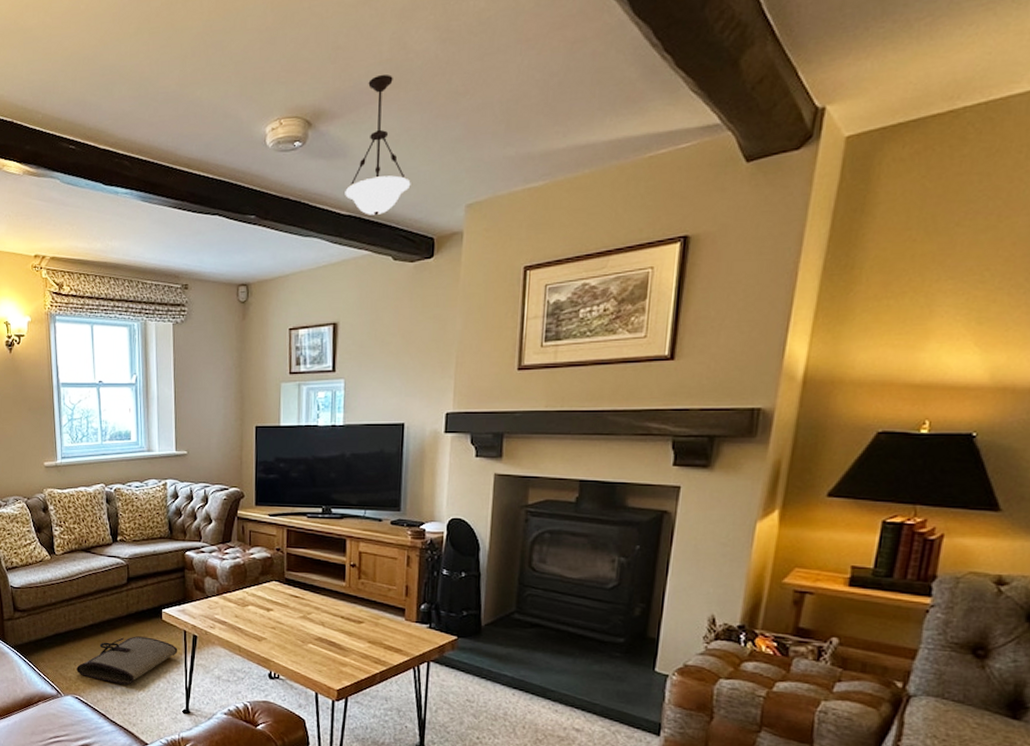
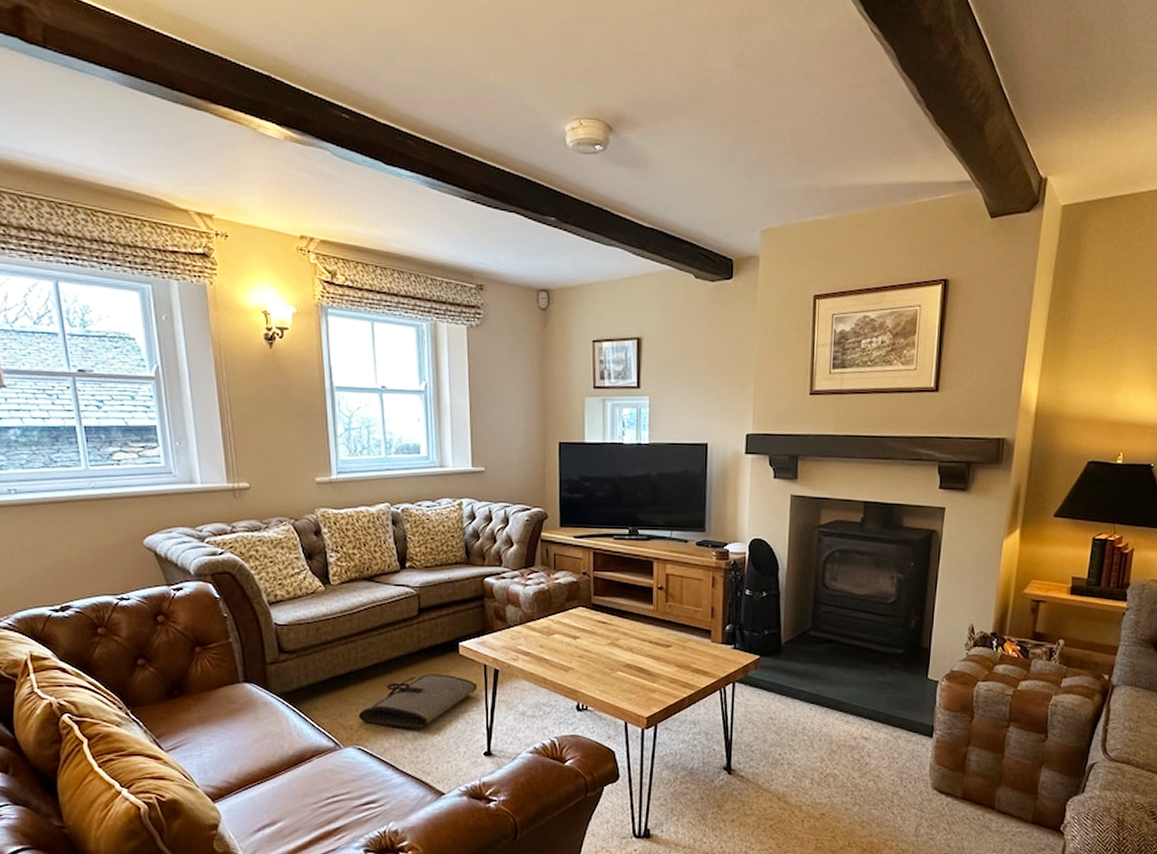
pendant light: present [345,74,411,215] -> none [647,88,711,231]

